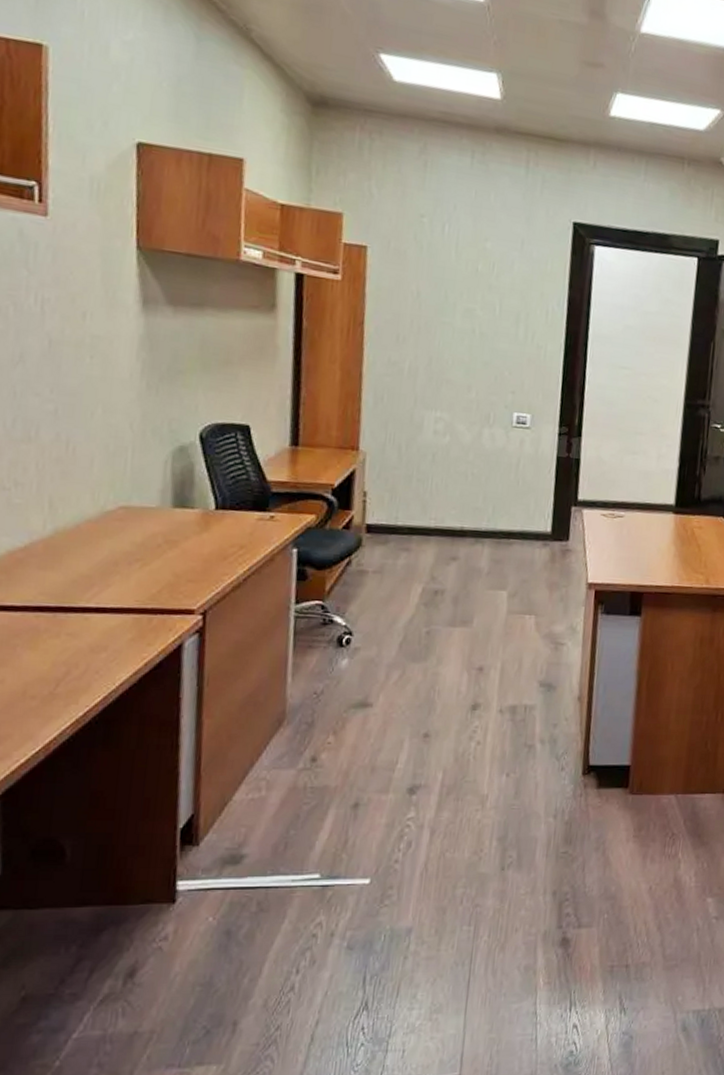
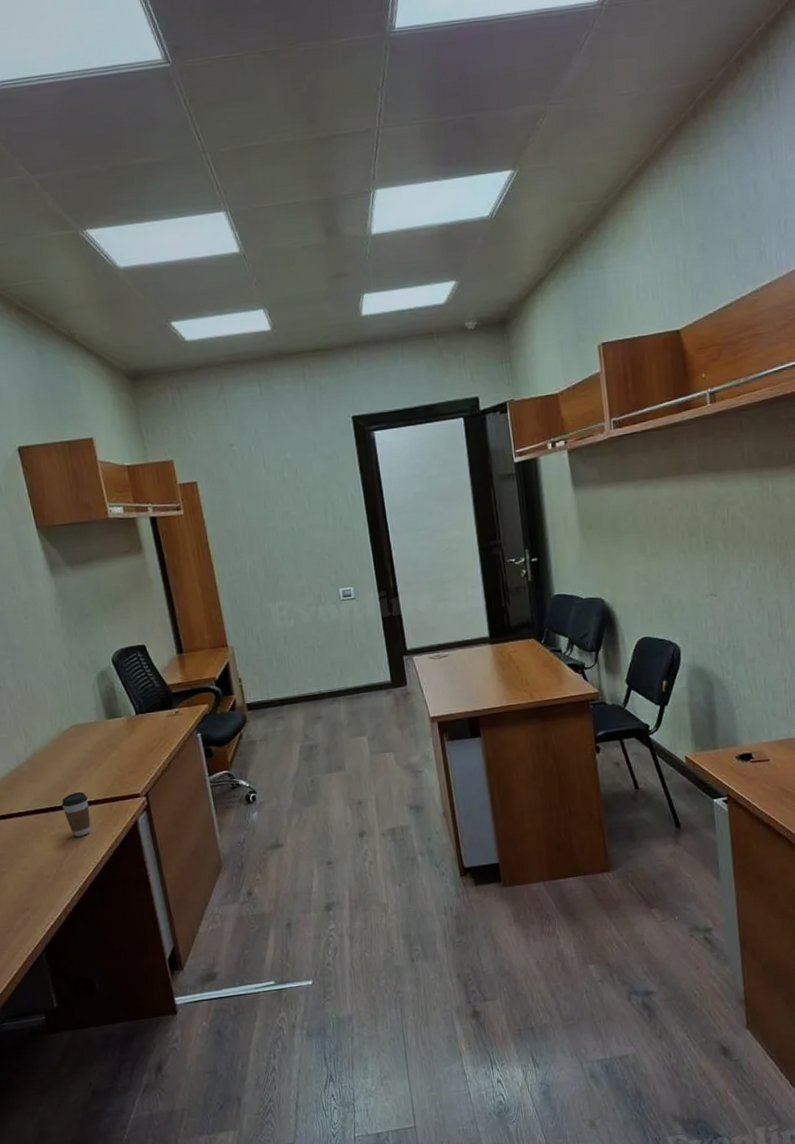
coffee cup: none [78,593,121,652] -> present [61,792,91,837]

